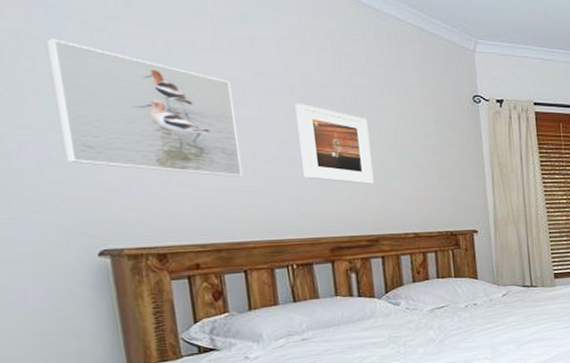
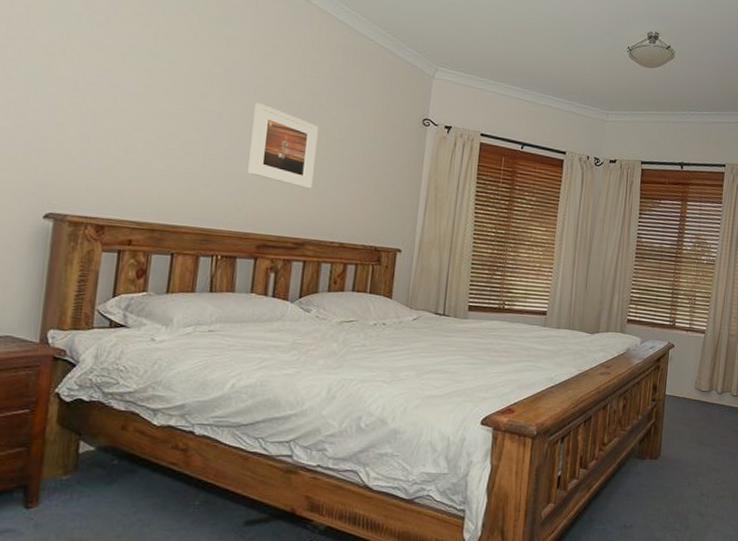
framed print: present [47,39,242,177] -> none [40,15,201,163]

